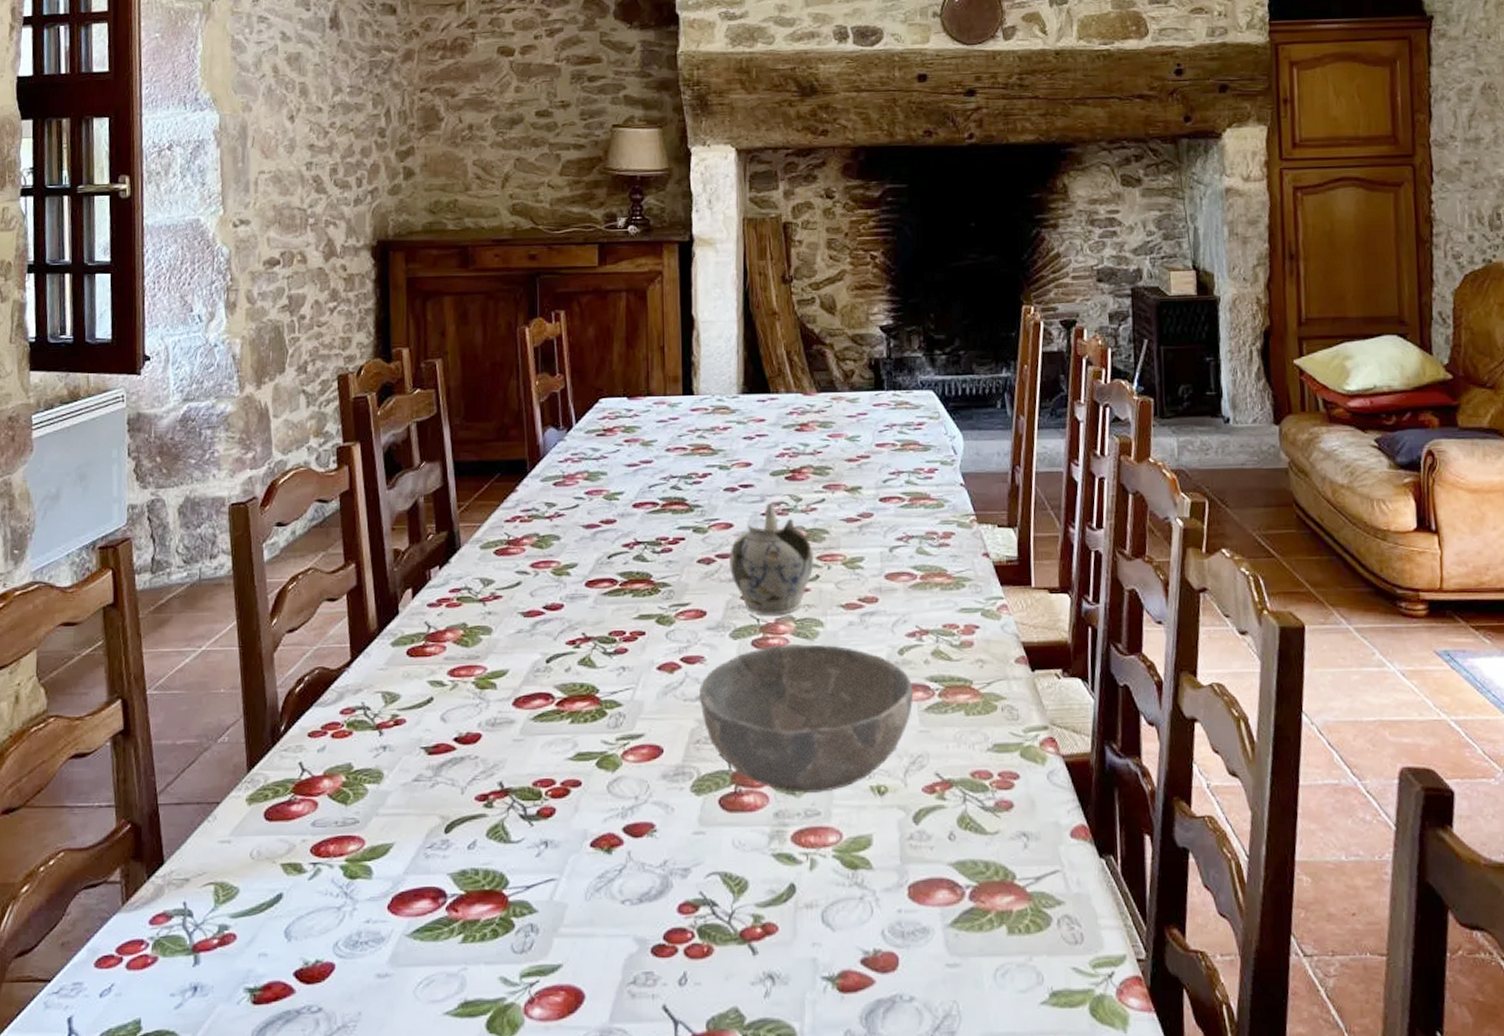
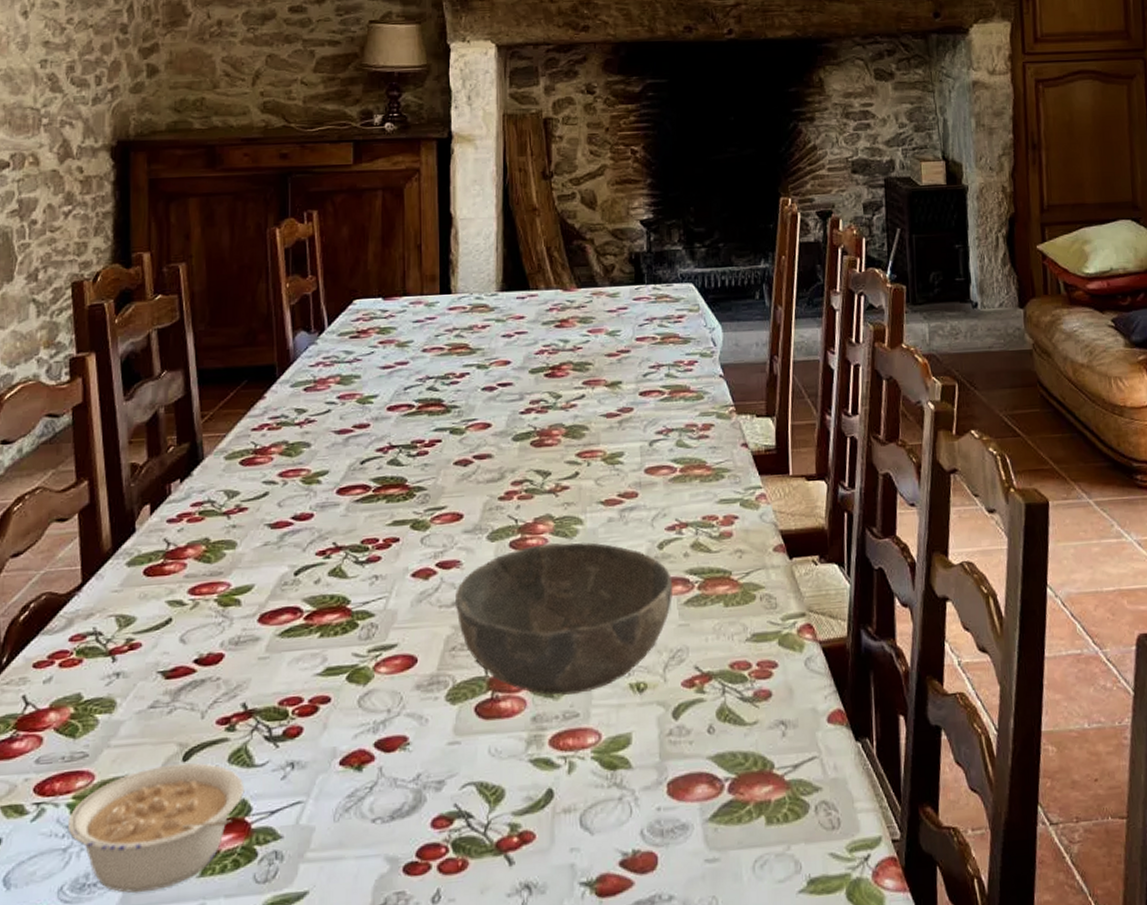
legume: none [341,835,502,954] -> present [67,762,245,894]
teapot: present [730,503,815,615] -> none [487,401,575,516]

